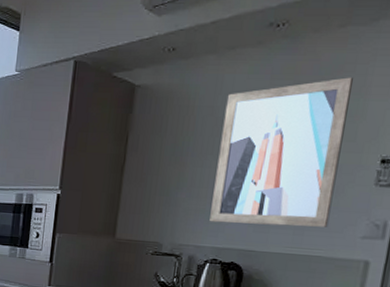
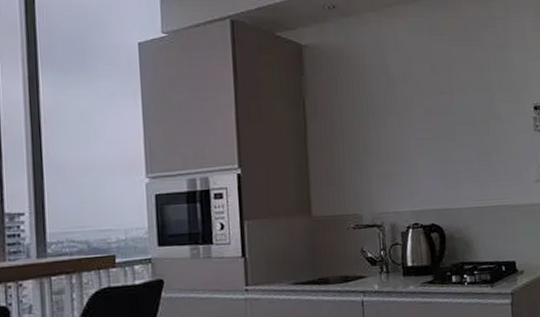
wall art: present [209,77,353,227] -> none [394,32,507,185]

